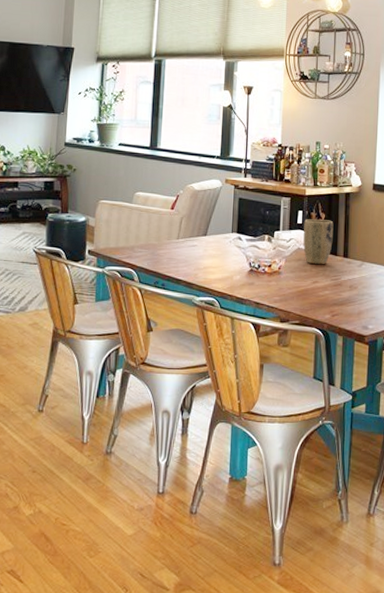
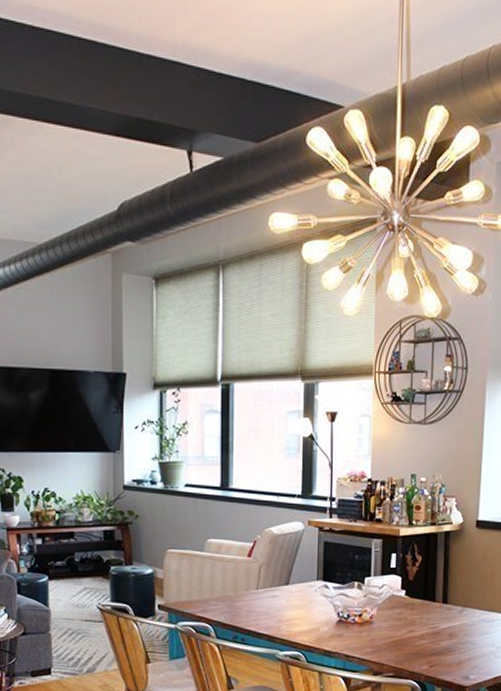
plant pot: present [303,219,334,265] -> none [397,562,431,612]

